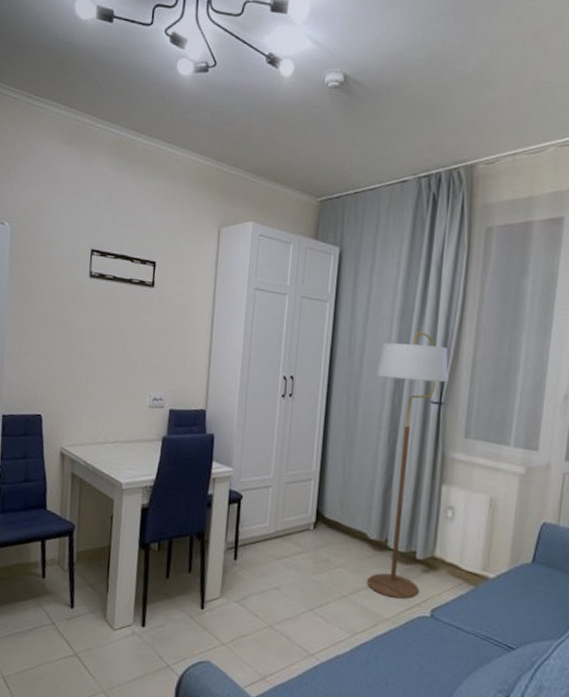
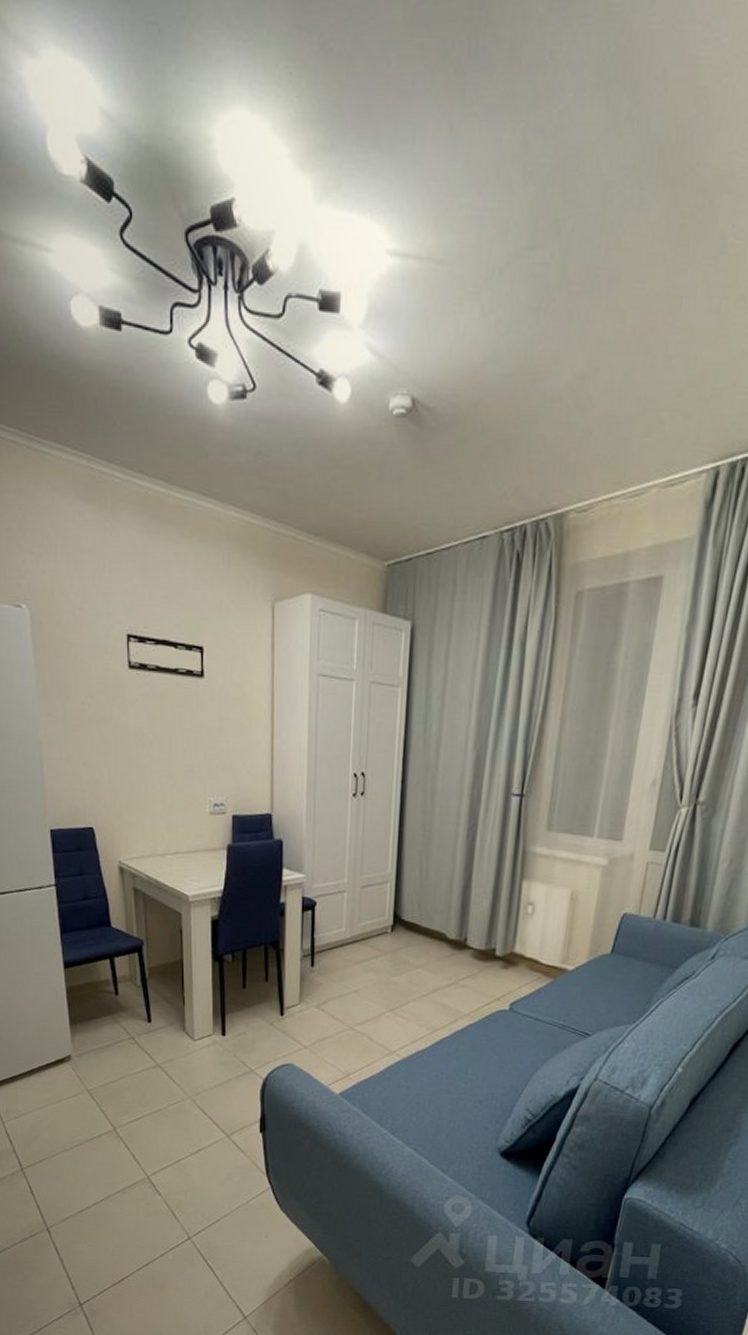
floor lamp: present [367,332,449,599] -> none [446,717,531,995]

